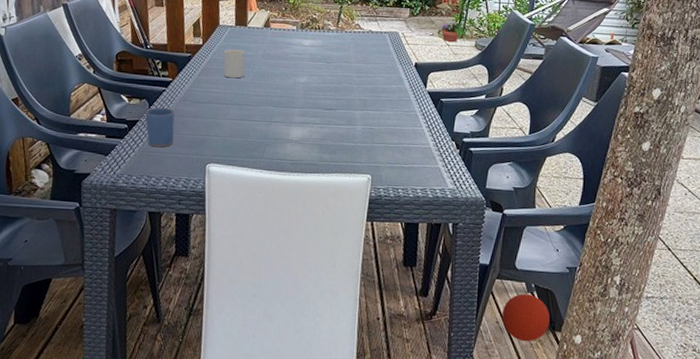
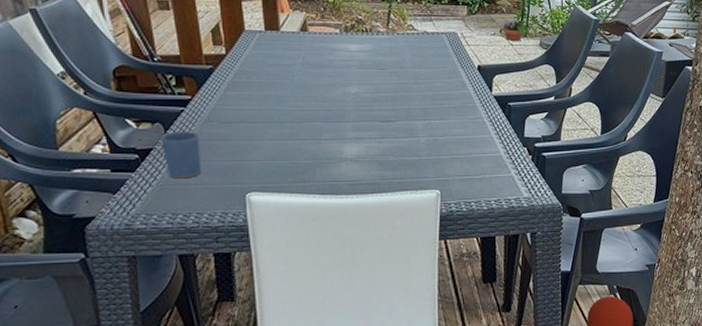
cup: present [223,49,245,79] -> none [254,58,283,92]

